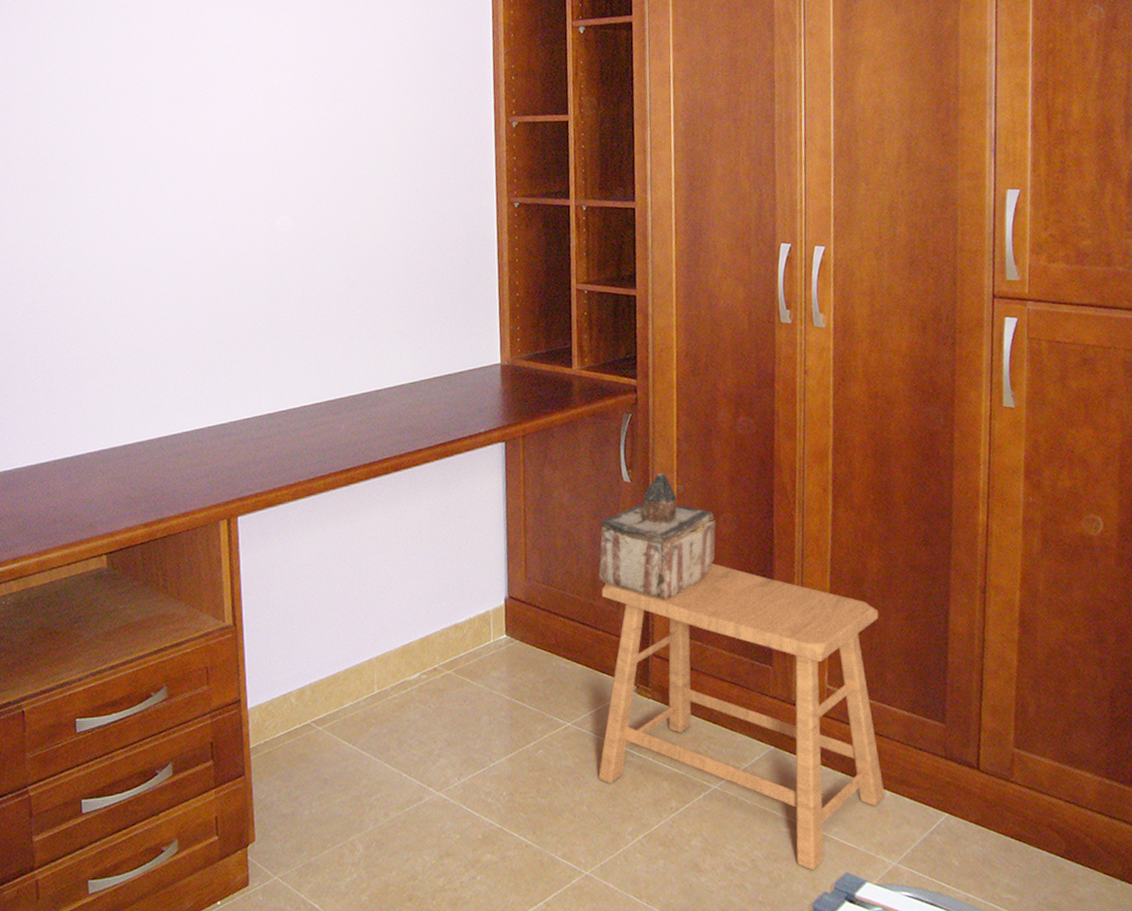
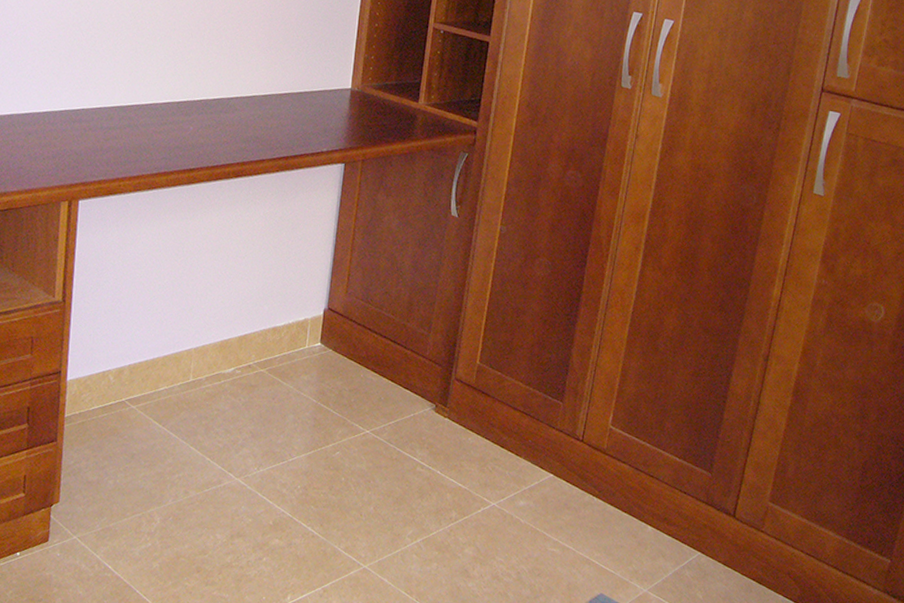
decorative box: present [598,472,717,599] -> none [415,211,532,330]
stool: present [598,563,886,871] -> none [388,302,668,588]

